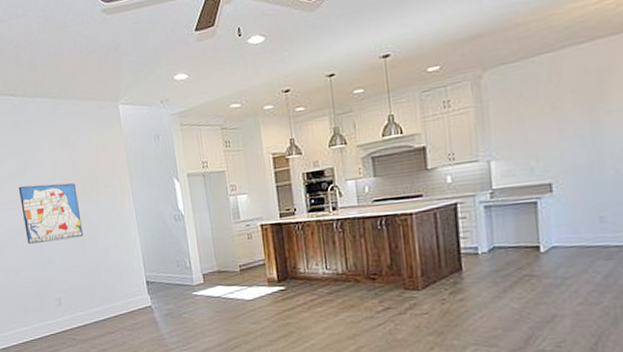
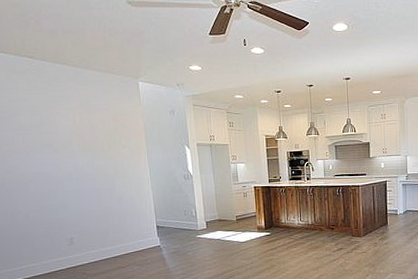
wall art: present [18,183,83,244] -> none [32,138,98,190]

